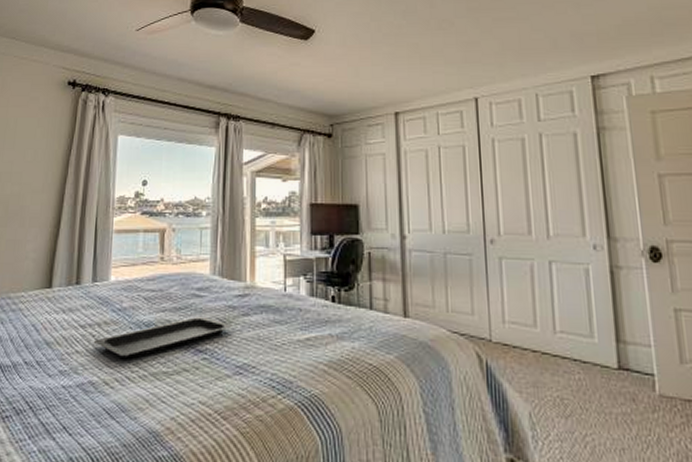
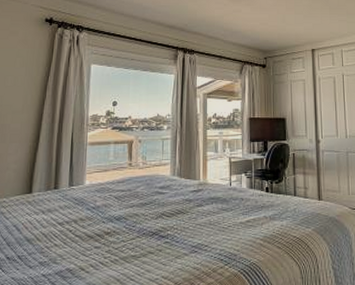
serving tray: present [93,316,234,359] -> none [70,208,190,248]

